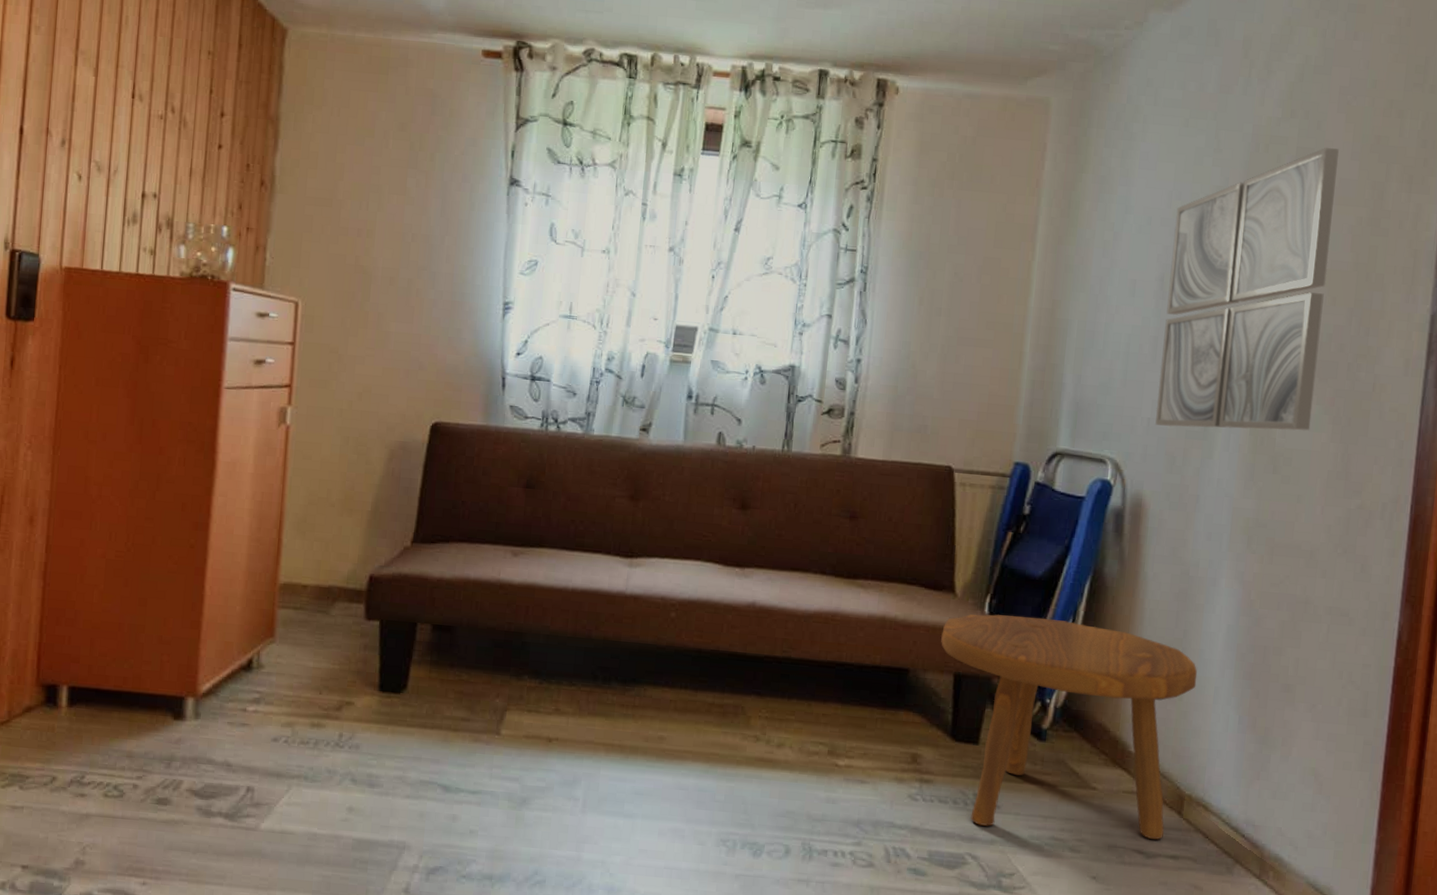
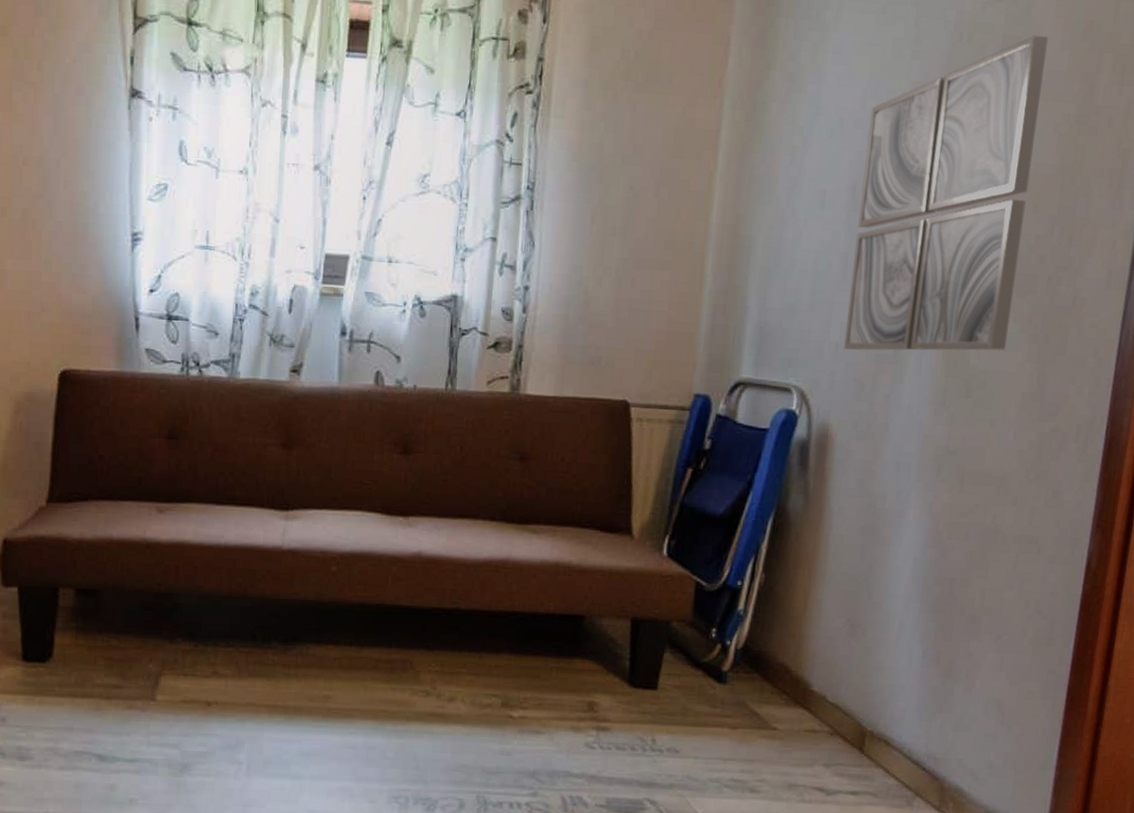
footstool: present [941,614,1198,840] -> none [617,556,882,776]

